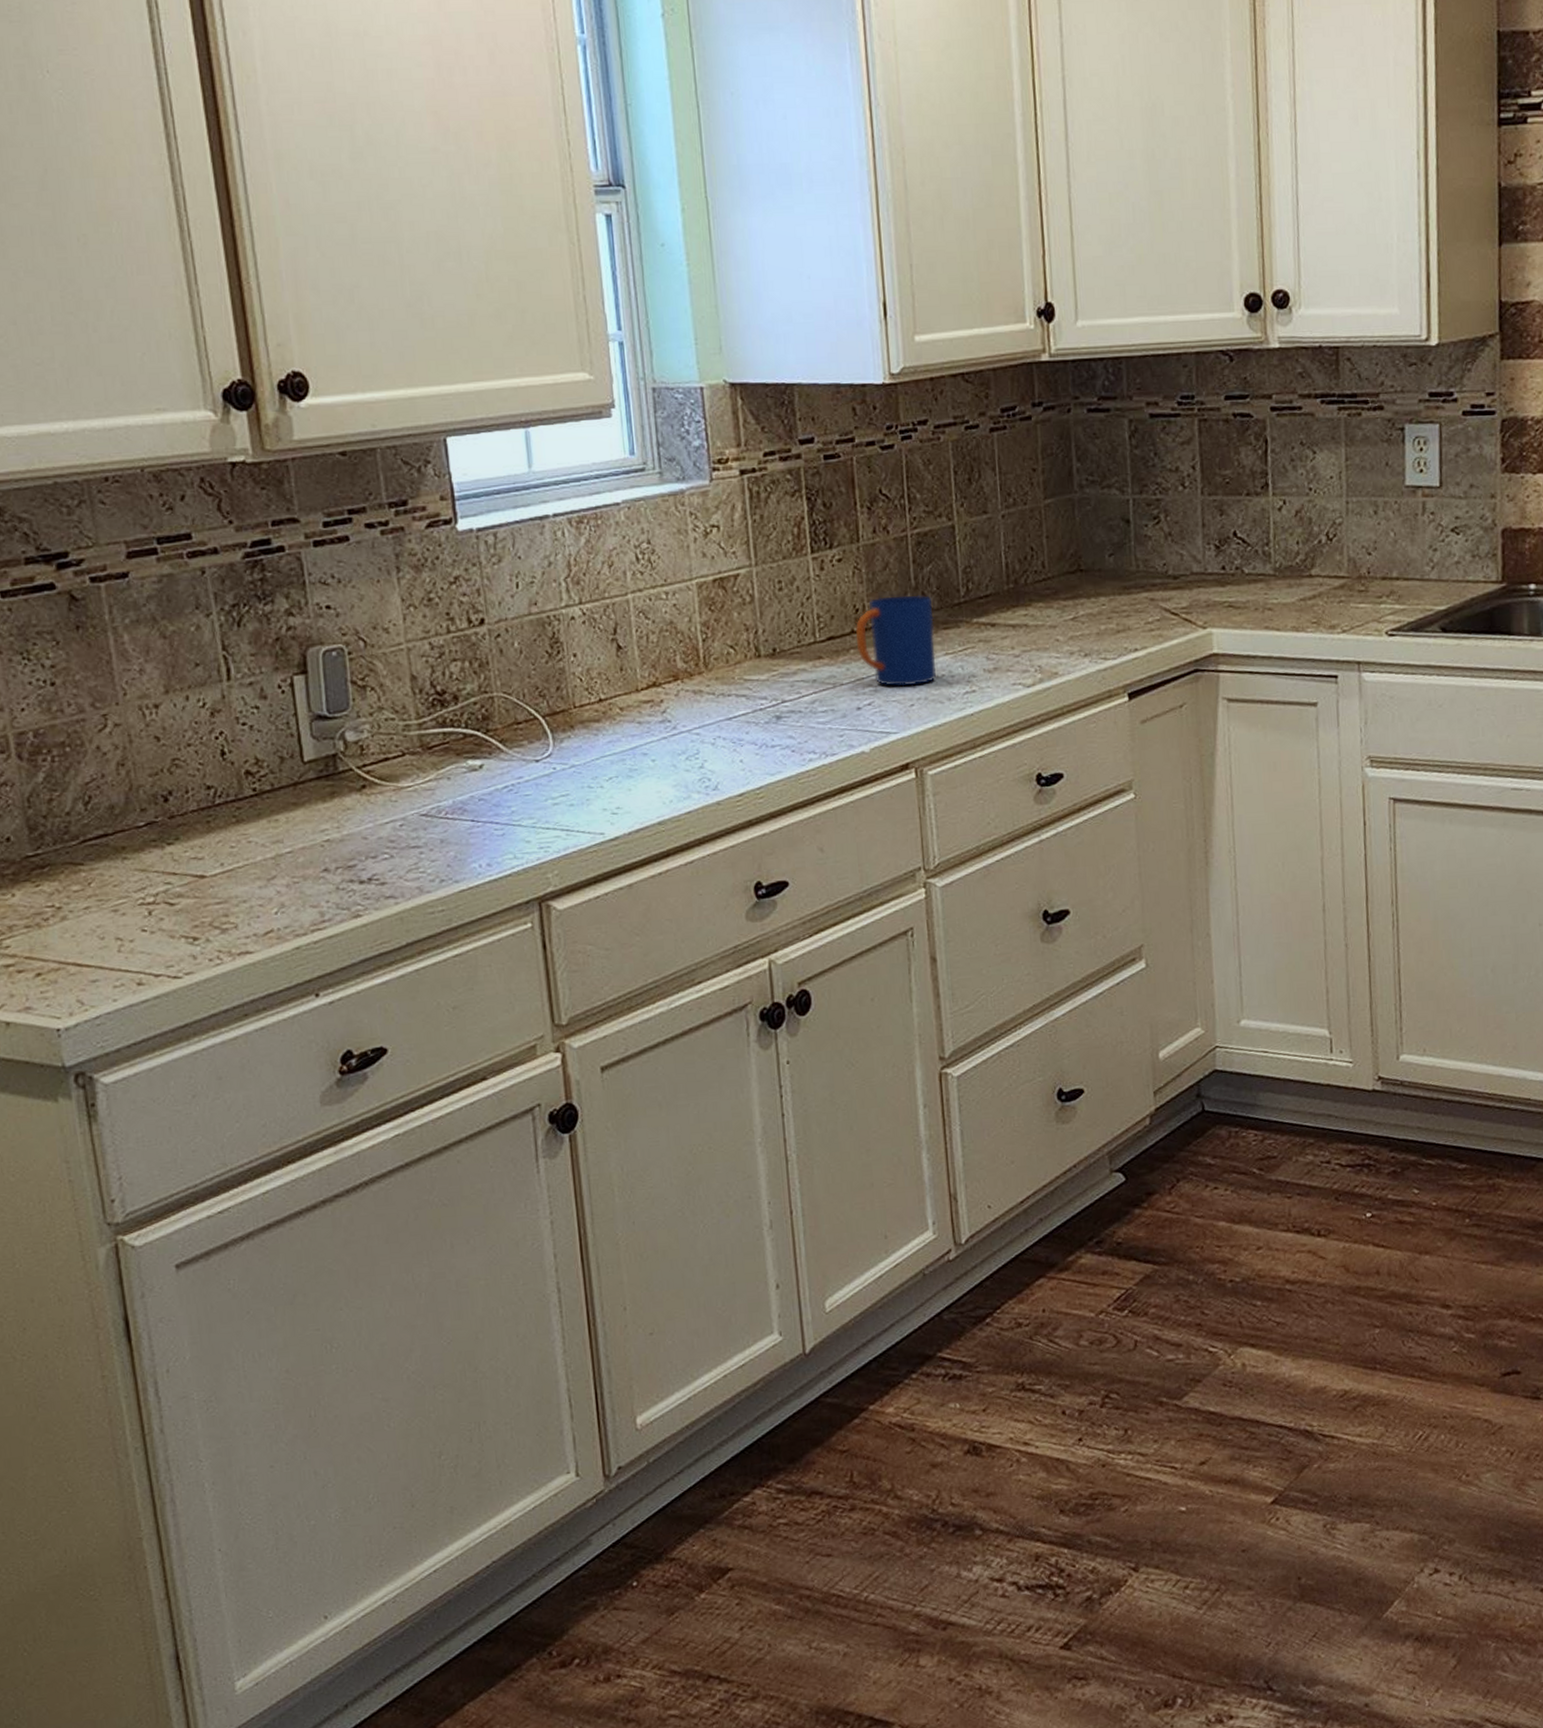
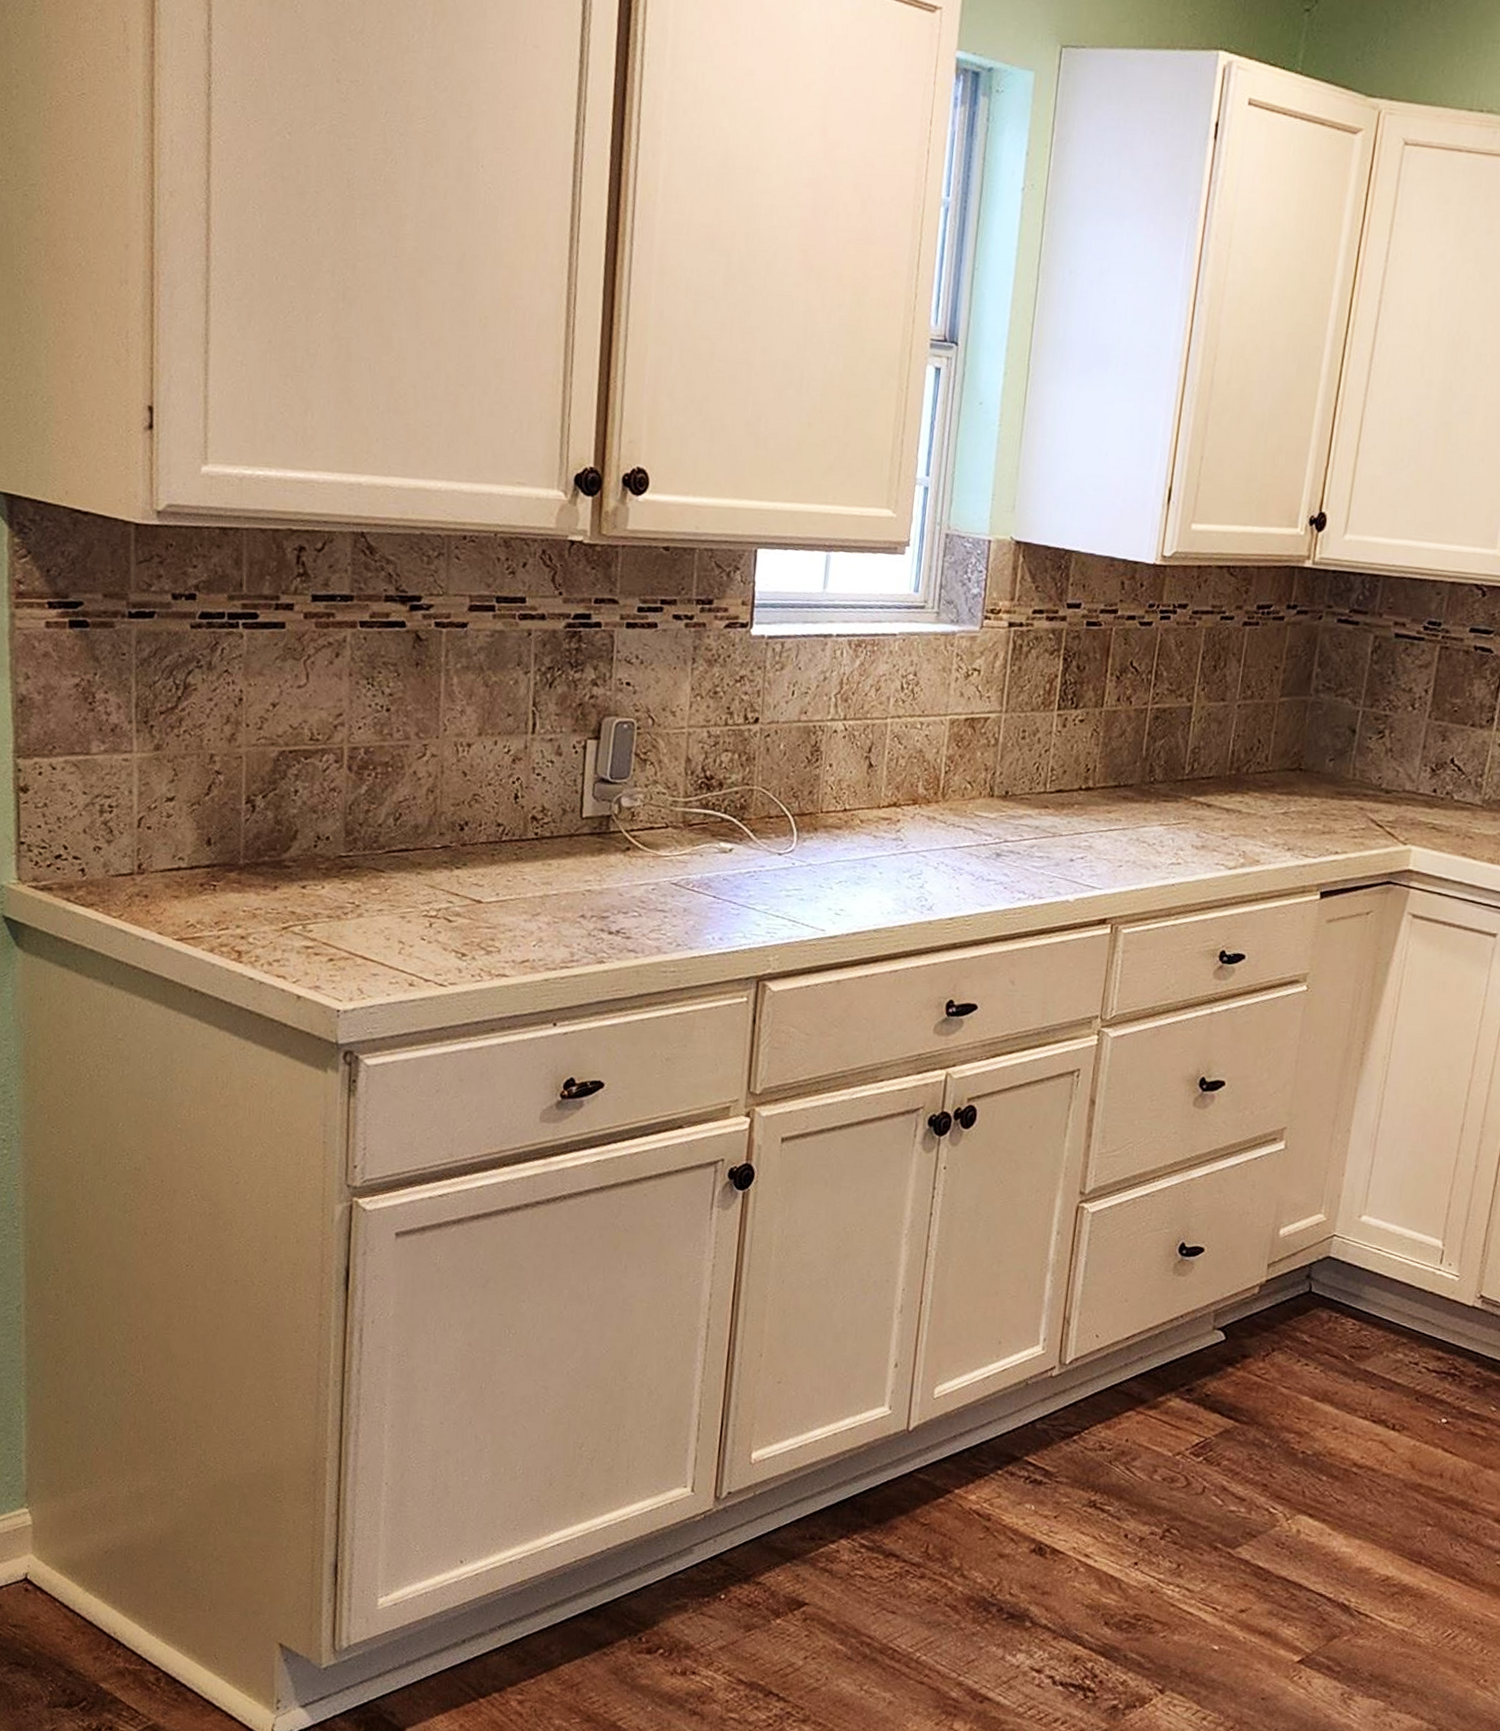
mug: present [855,595,936,687] -> none [1081,761,1157,849]

